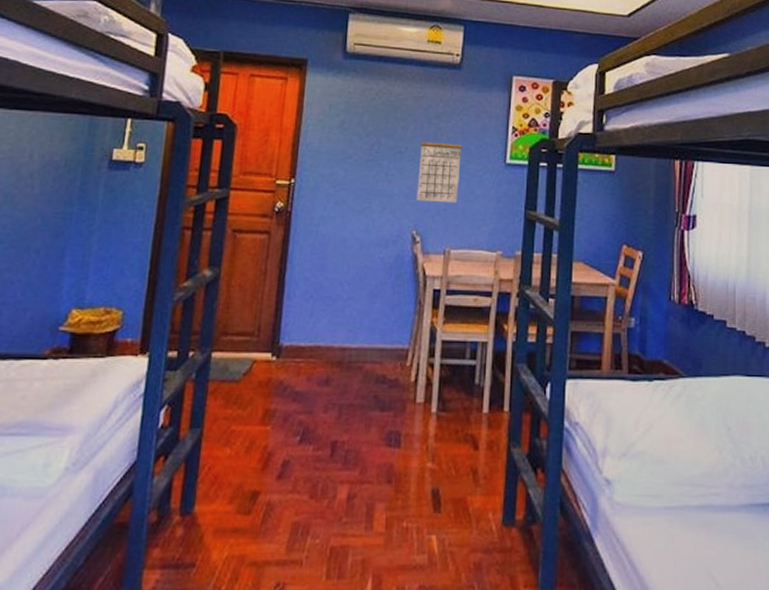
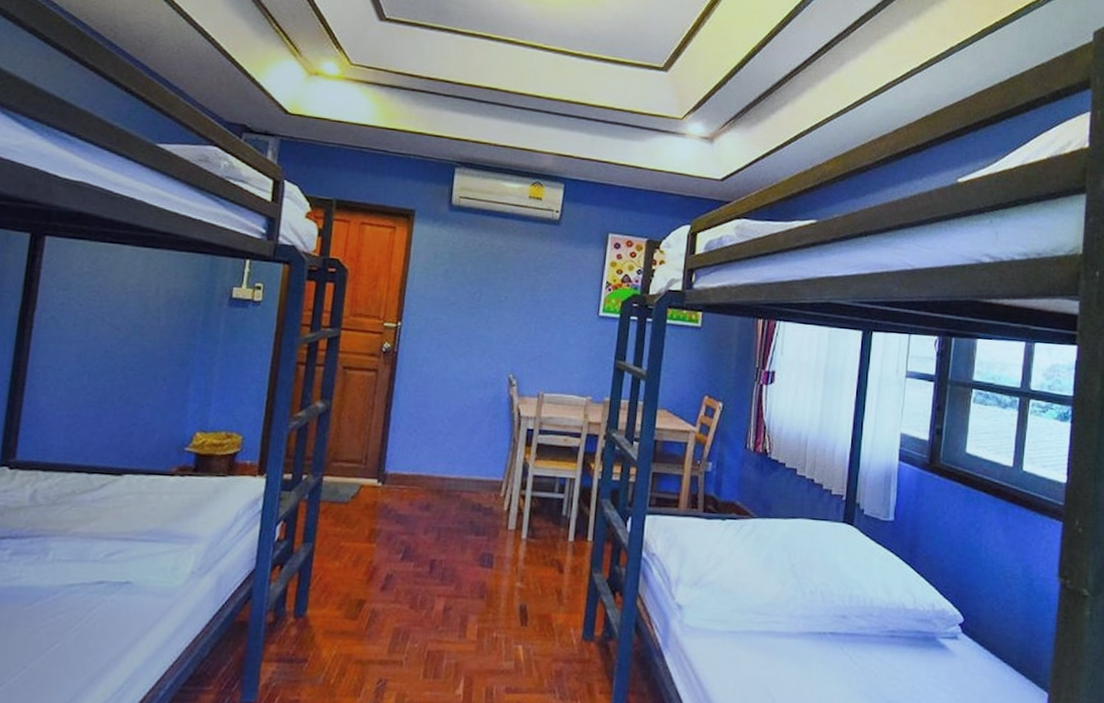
calendar: present [416,133,462,204] -> none [514,285,558,351]

